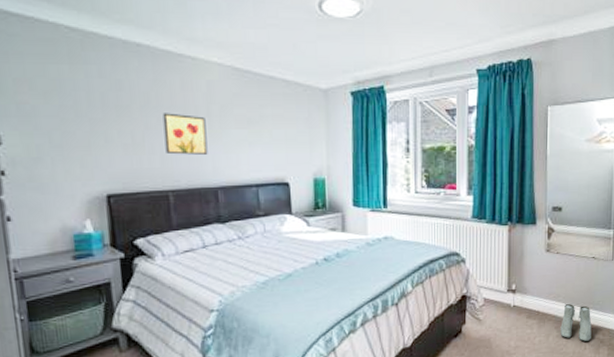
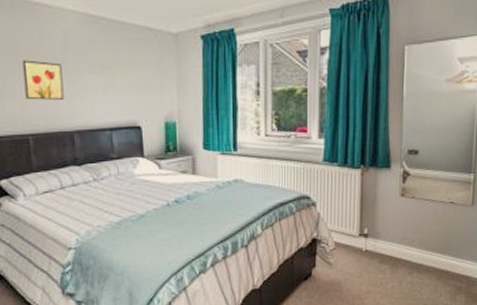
boots: present [560,303,592,342] -> none [414,249,448,288]

